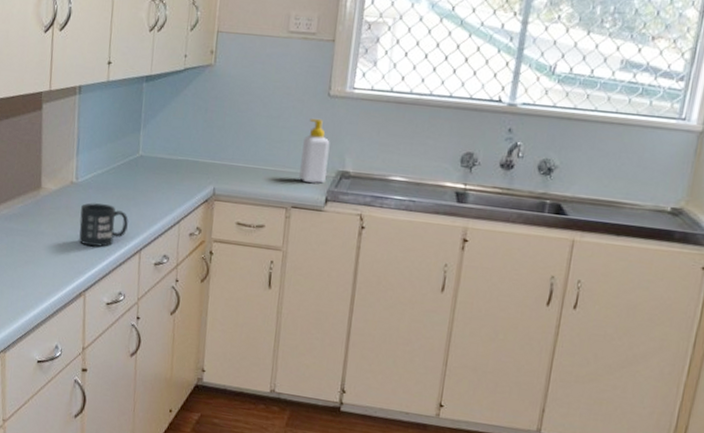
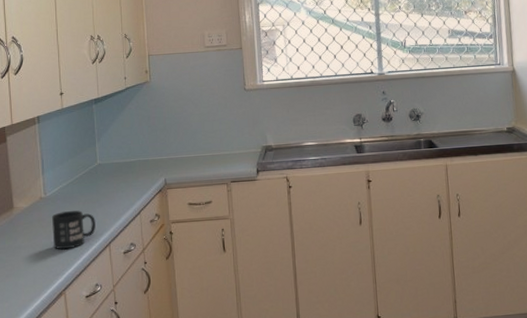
soap bottle: present [299,118,330,184] -> none [231,108,254,160]

